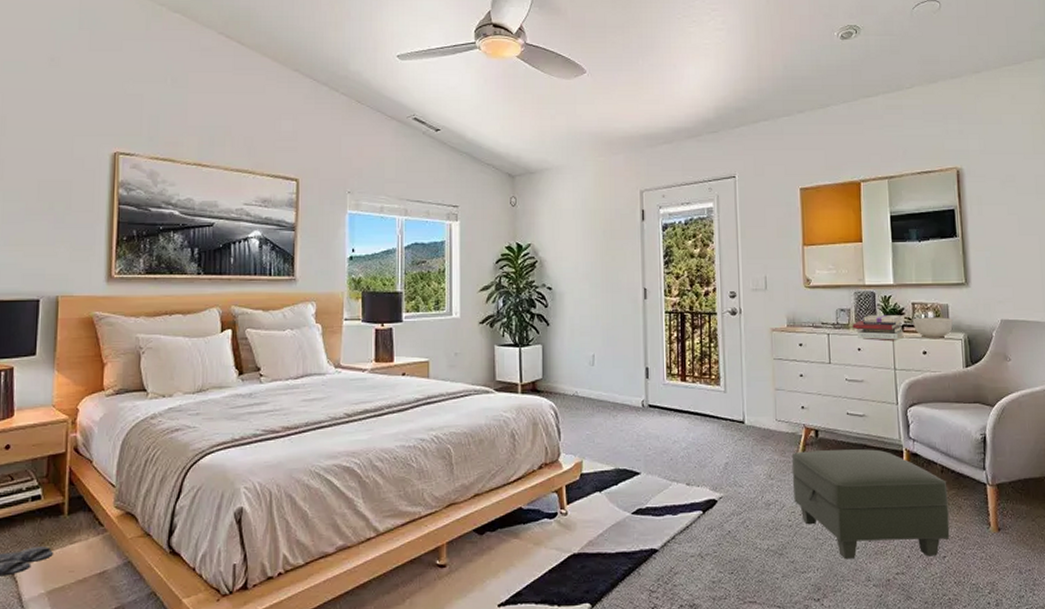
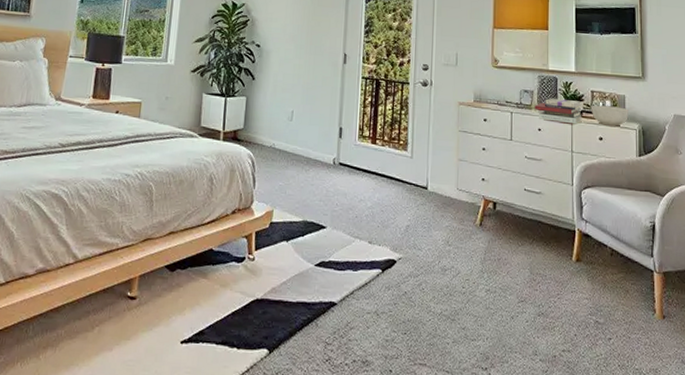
ottoman: present [791,449,950,558] -> none [468,221,616,337]

